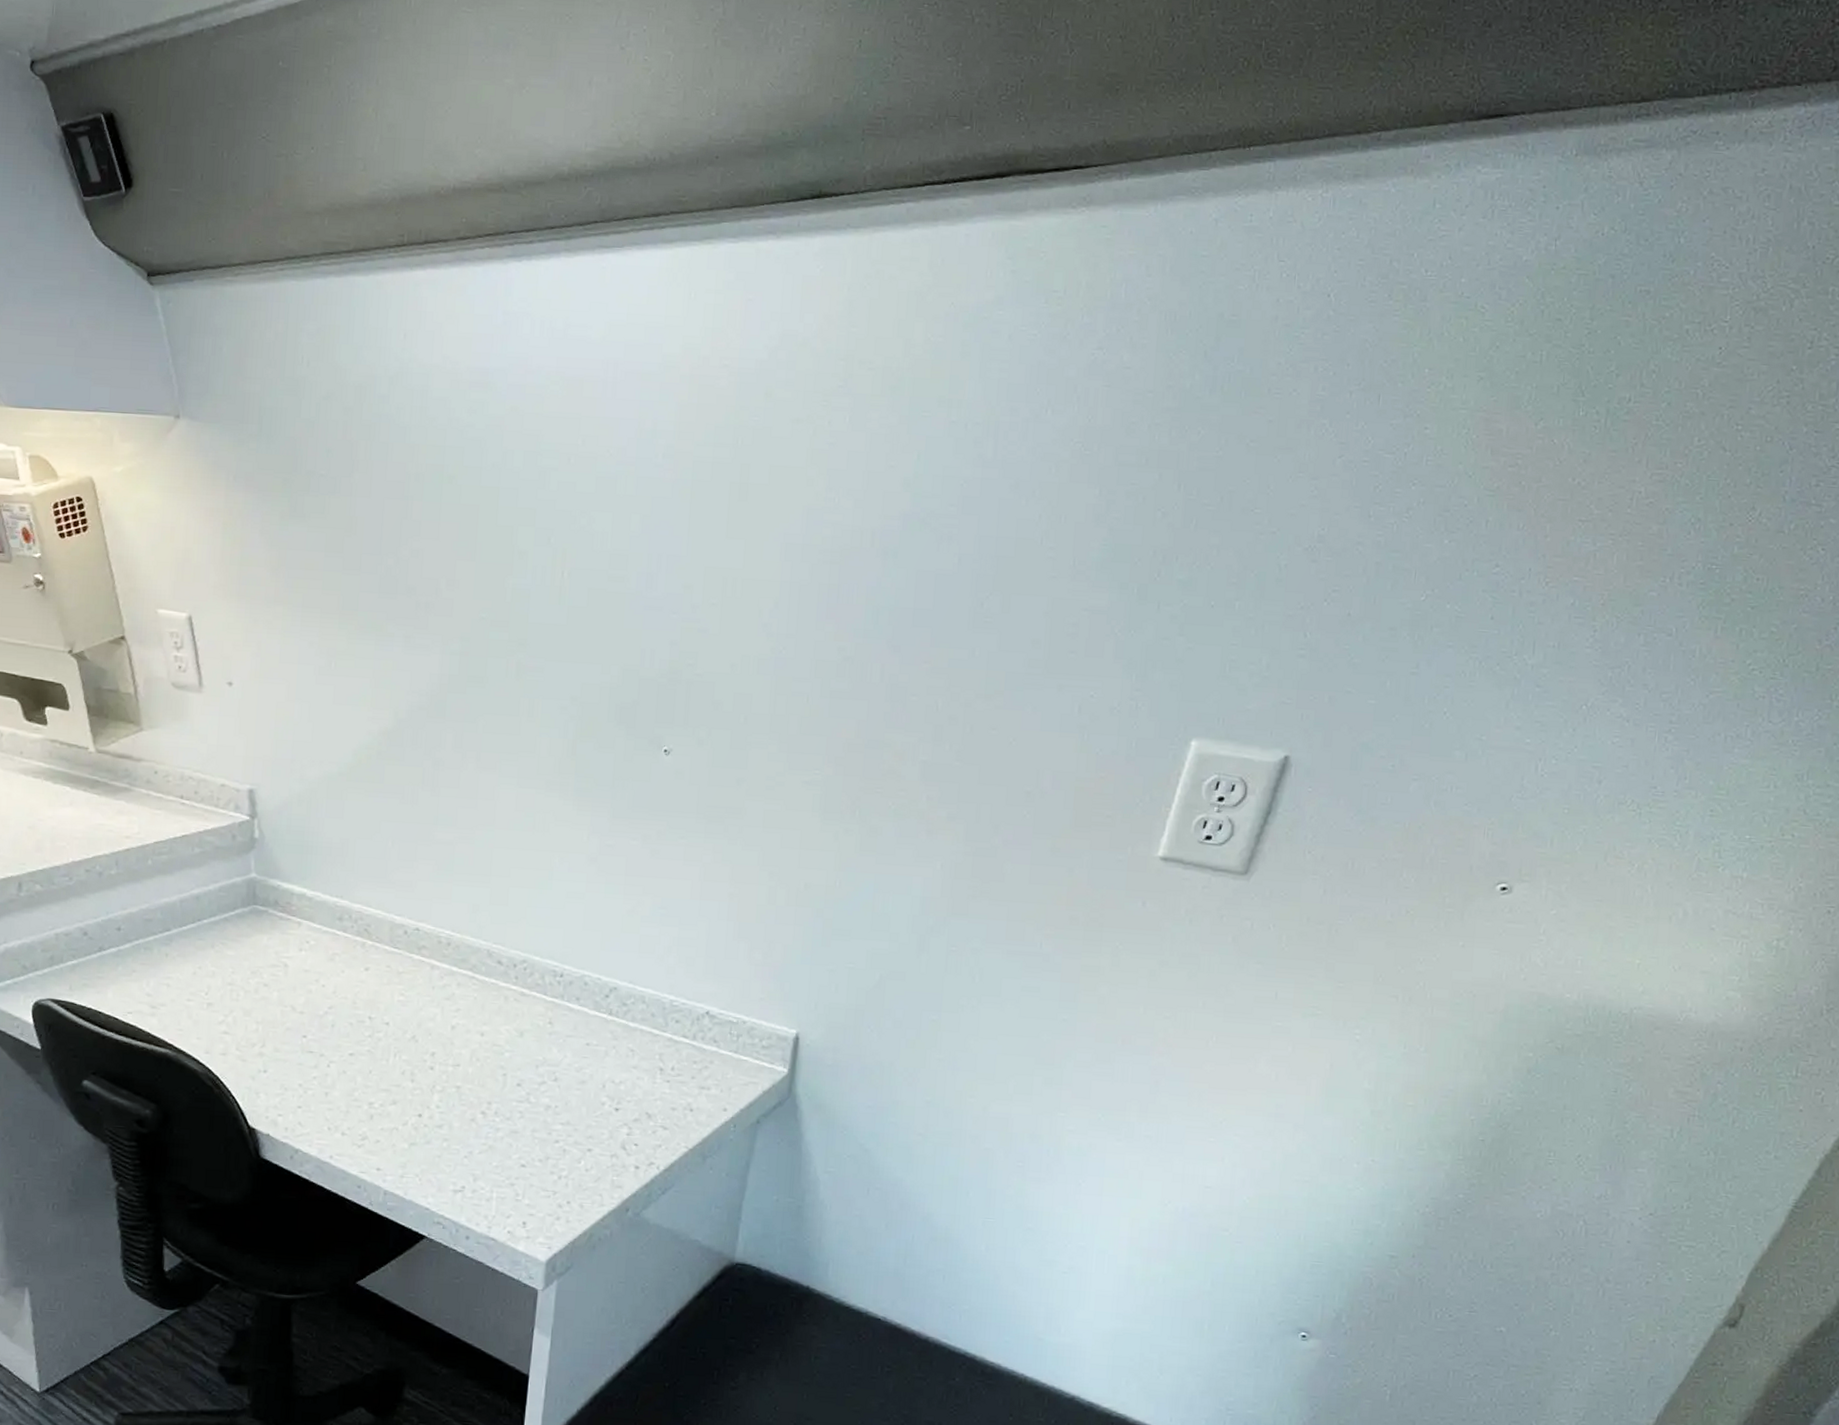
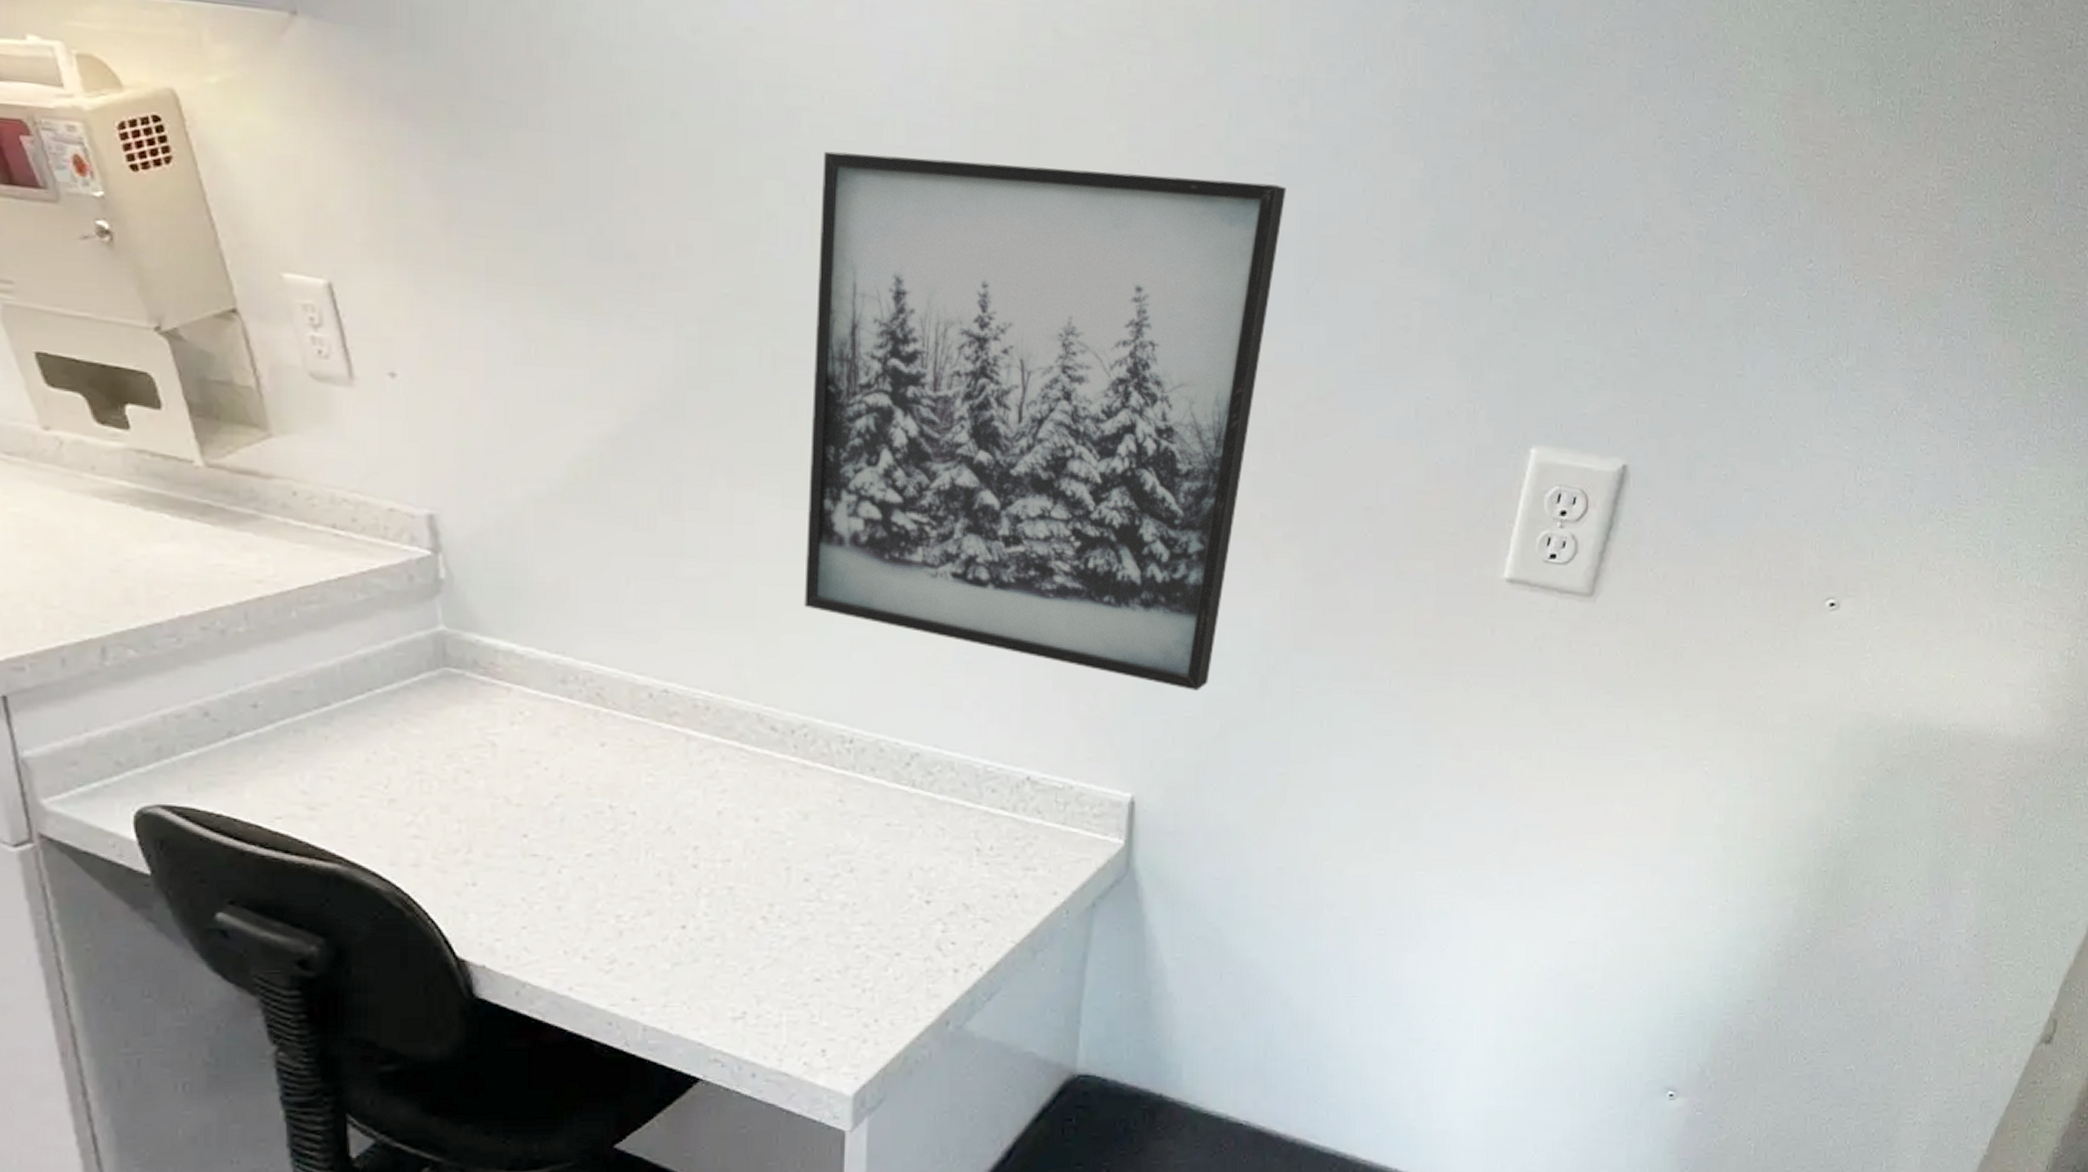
wall art: none [530,502,967,946] -> present [804,151,1286,691]

